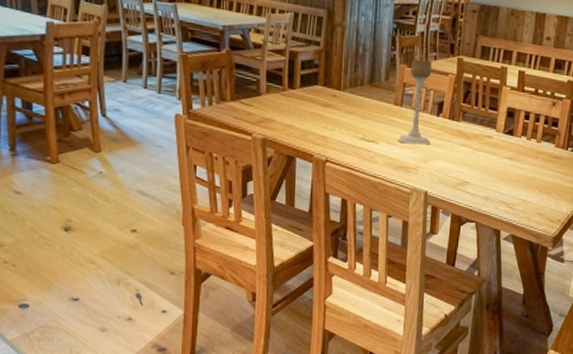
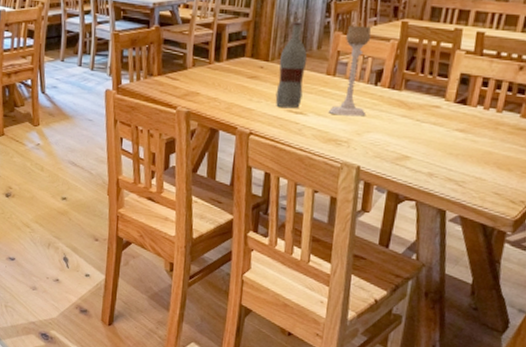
bottle: none [348,53,377,137] -> present [275,22,308,108]

